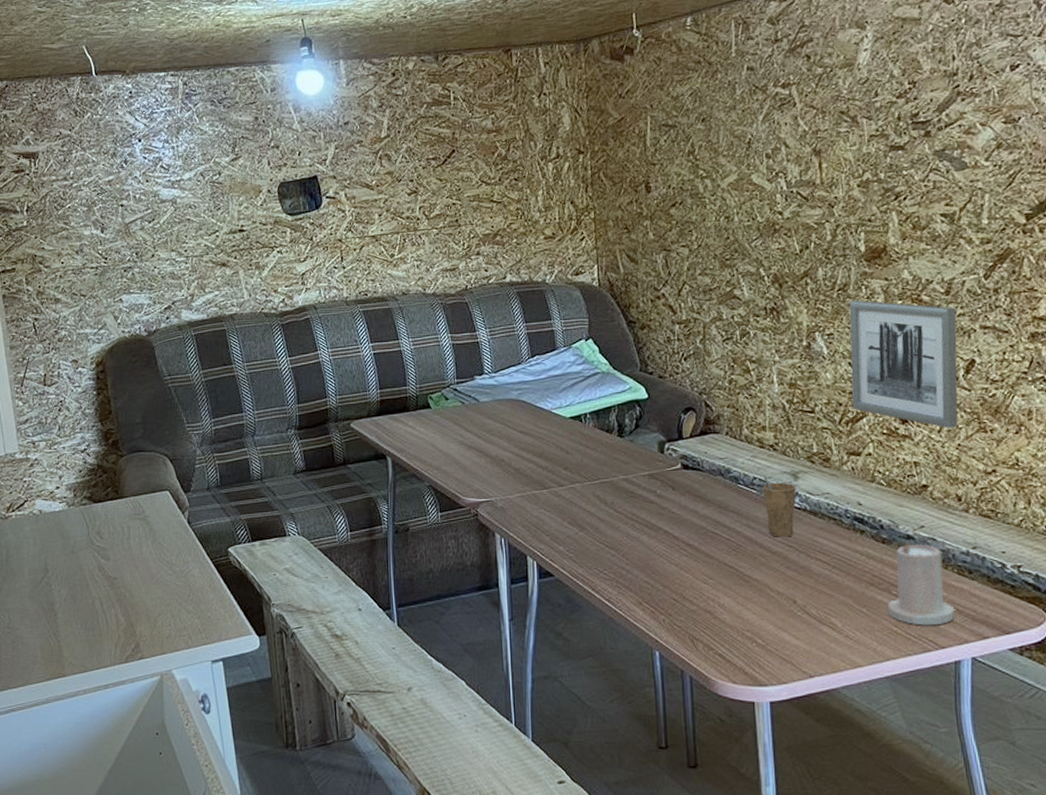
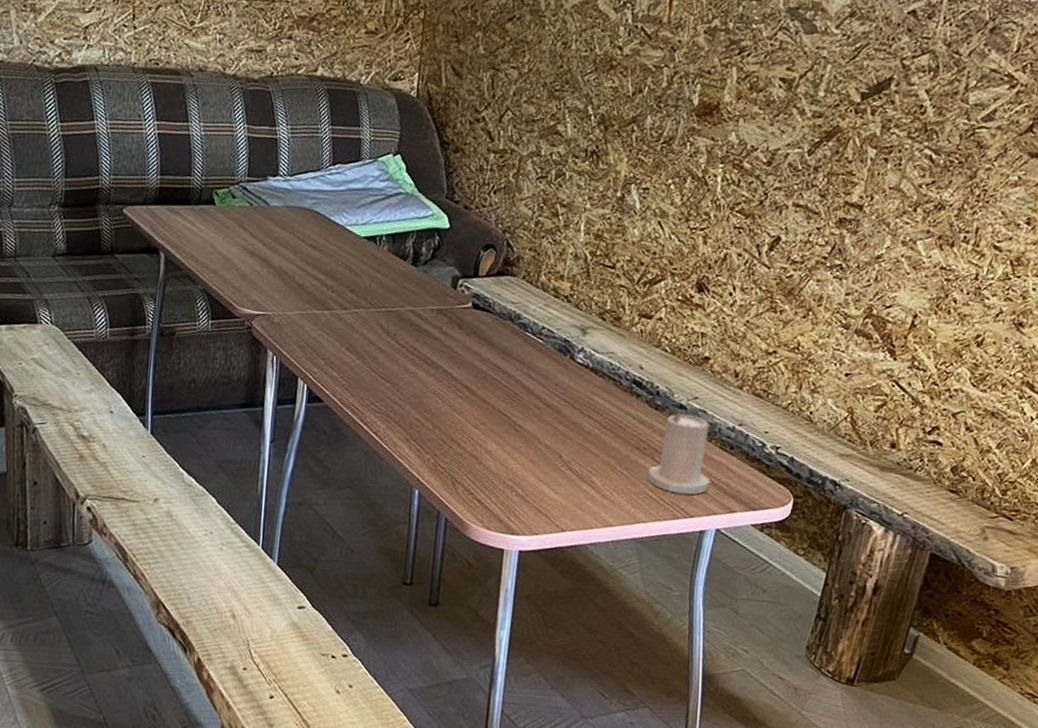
cup: present [763,476,796,537] -> none [547,327,582,392]
wall art: present [849,300,958,428] -> none [653,157,774,304]

